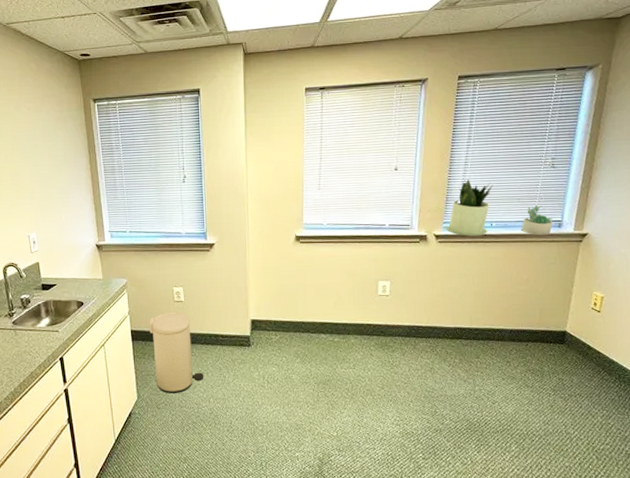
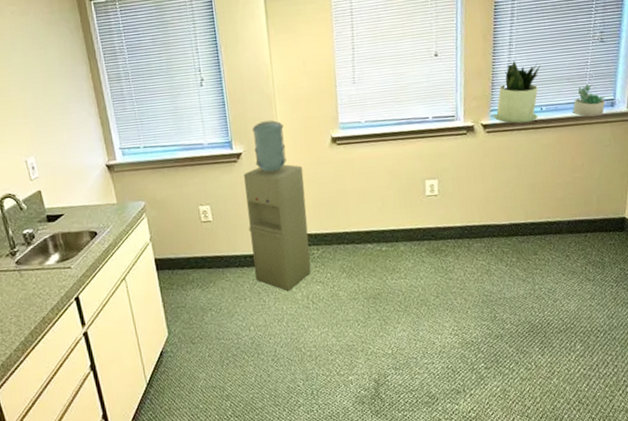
pedal bin: present [149,311,204,393] -> none [174,233,242,326]
water cooler: none [215,216,269,369] -> present [244,120,311,291]

